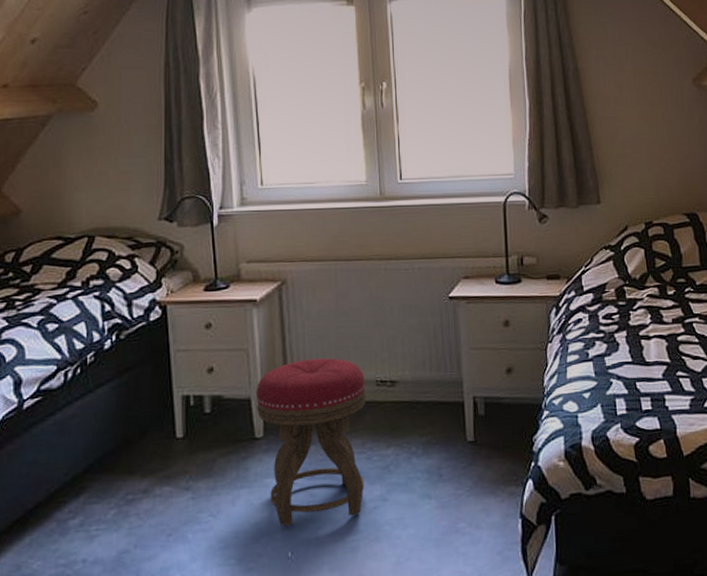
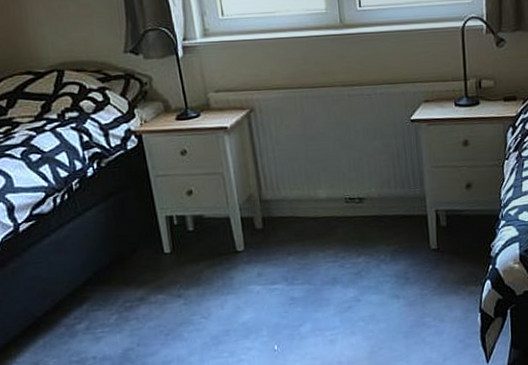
stool: present [255,358,366,527] -> none [233,179,339,325]

